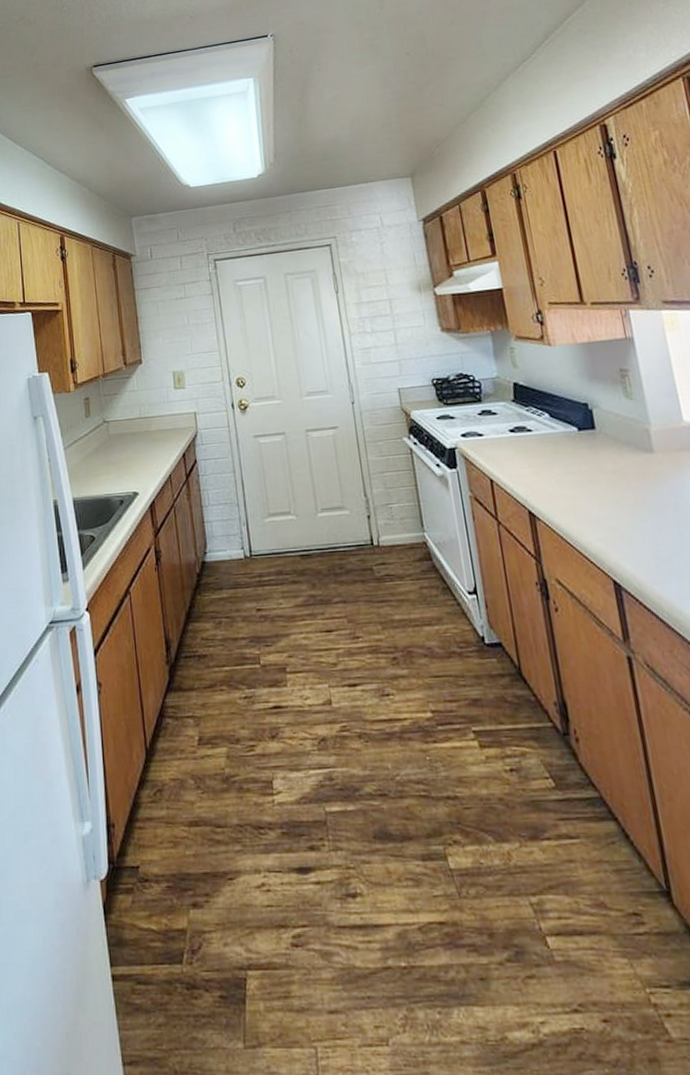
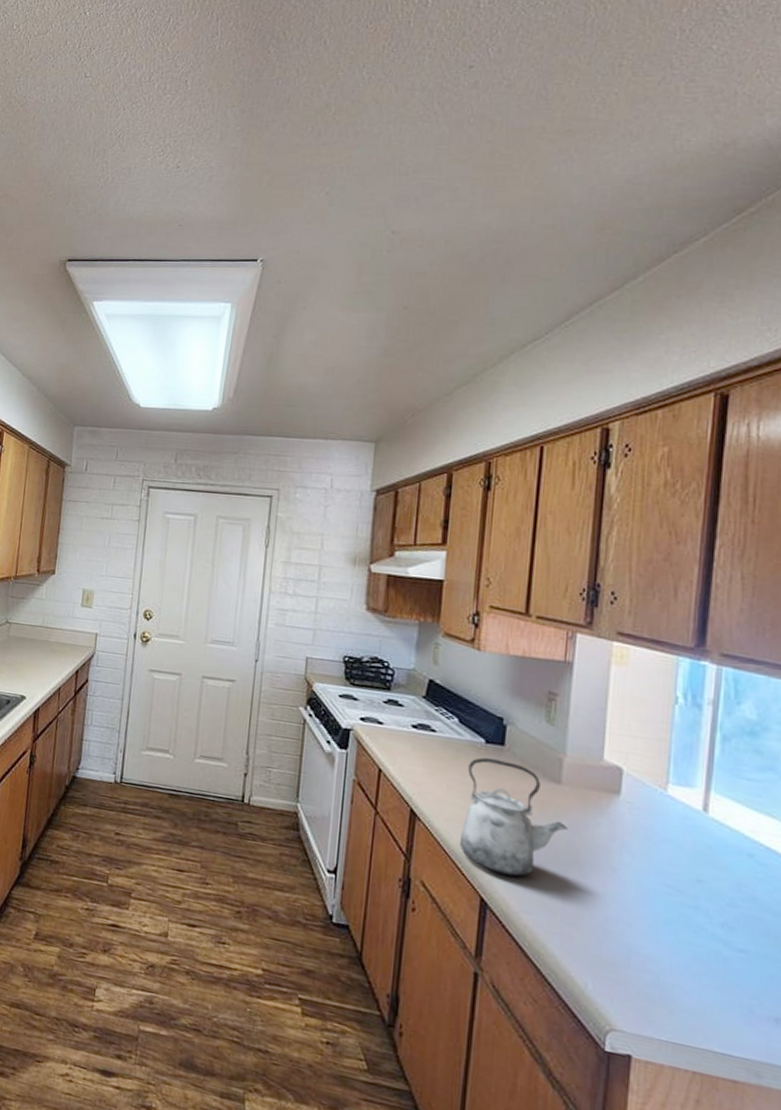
kettle: none [568,443,672,553] -> present [459,757,569,877]

